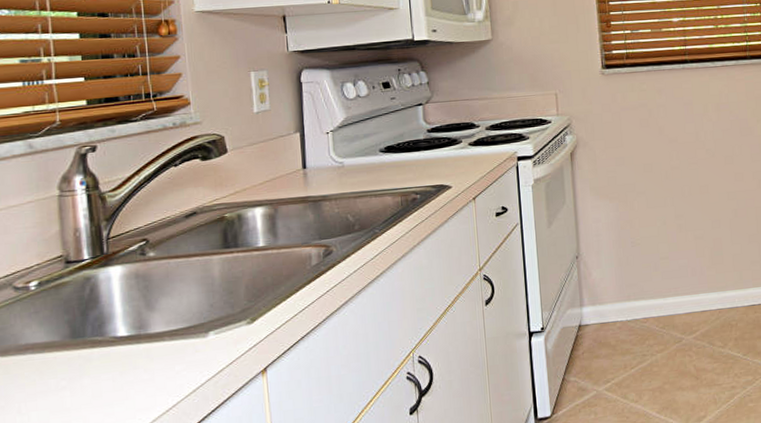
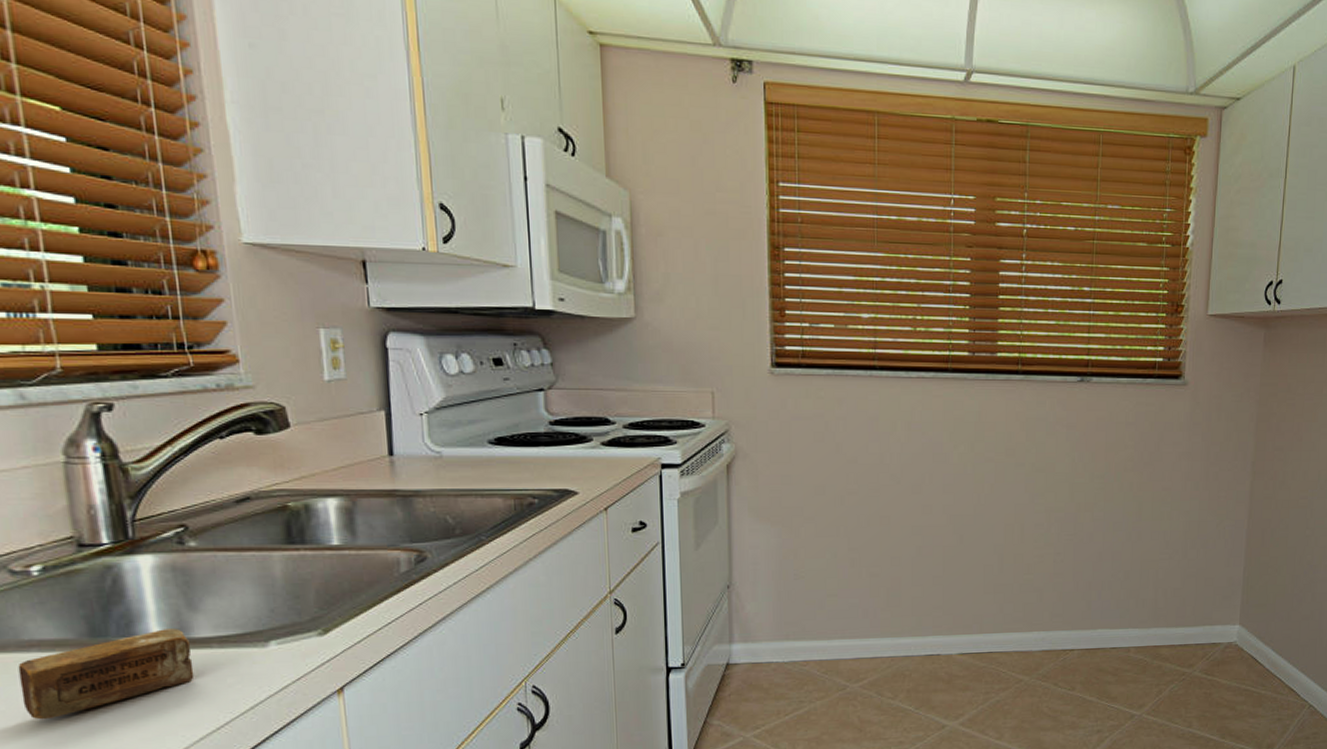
soap bar: none [16,326,150,412] -> present [18,628,194,720]

